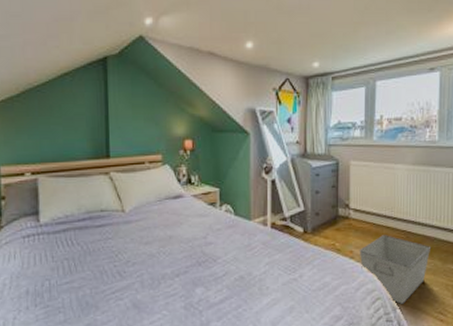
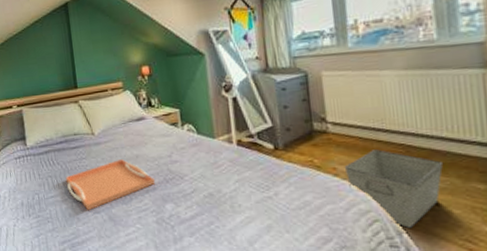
serving tray: none [85,240,187,297] -> present [65,159,155,210]

